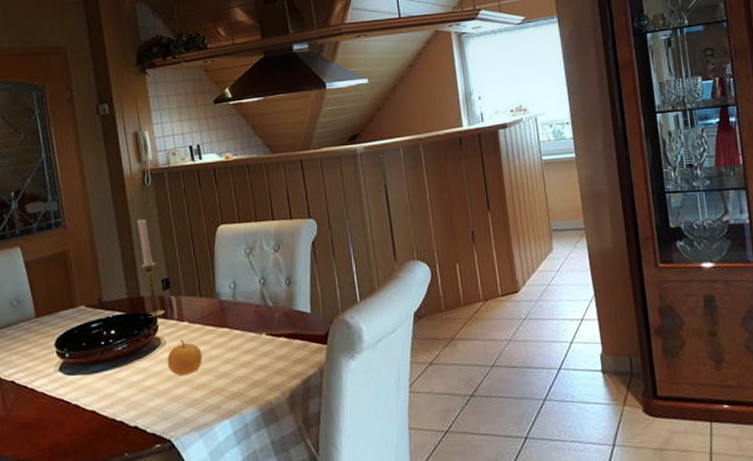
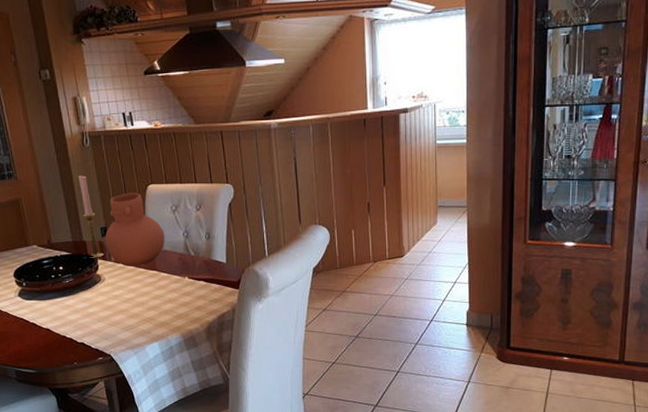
vase: none [166,235,238,325] -> present [105,193,165,266]
fruit: present [167,340,202,376] -> none [106,278,136,307]

